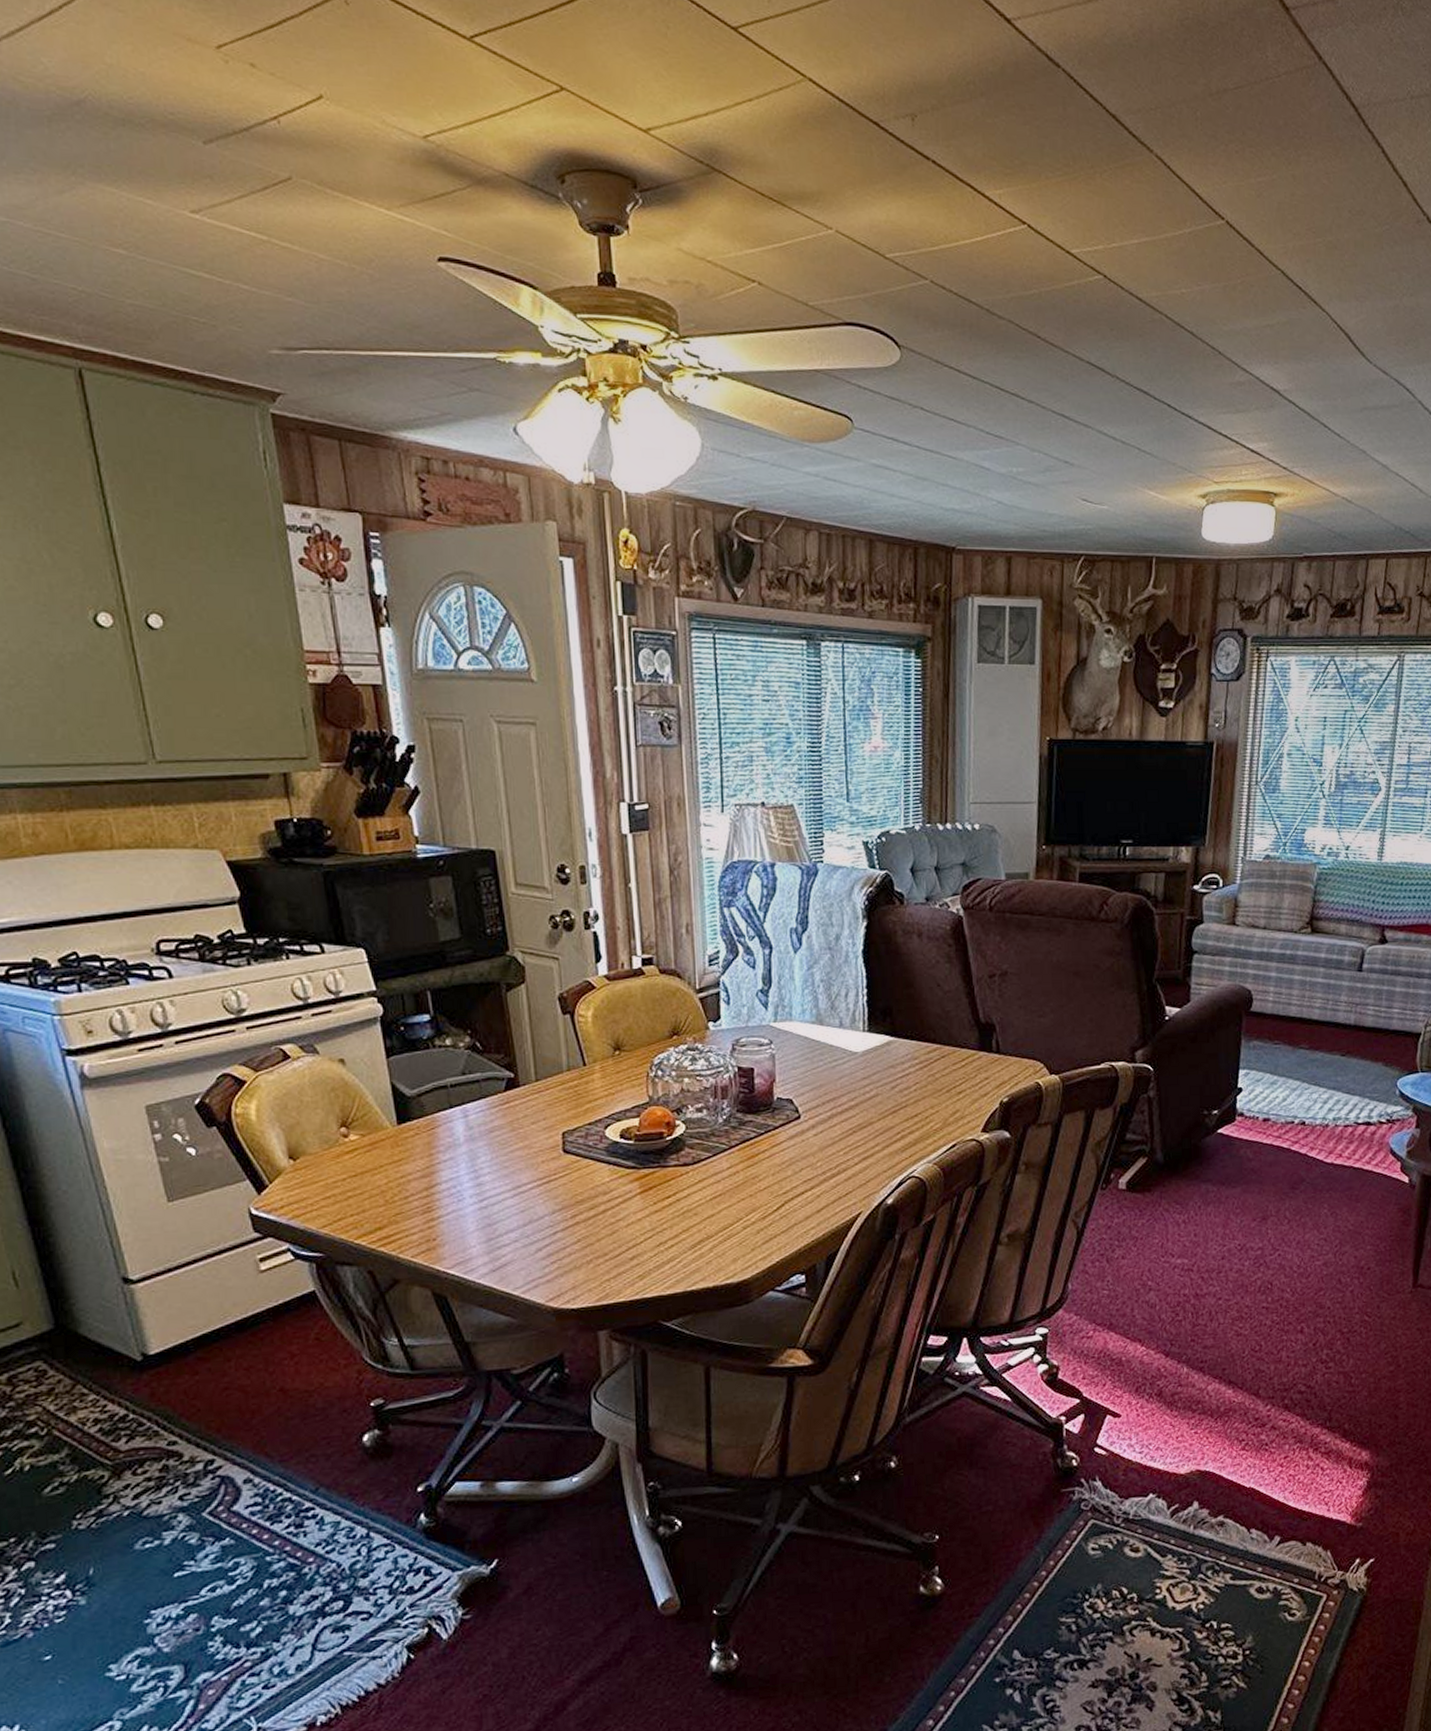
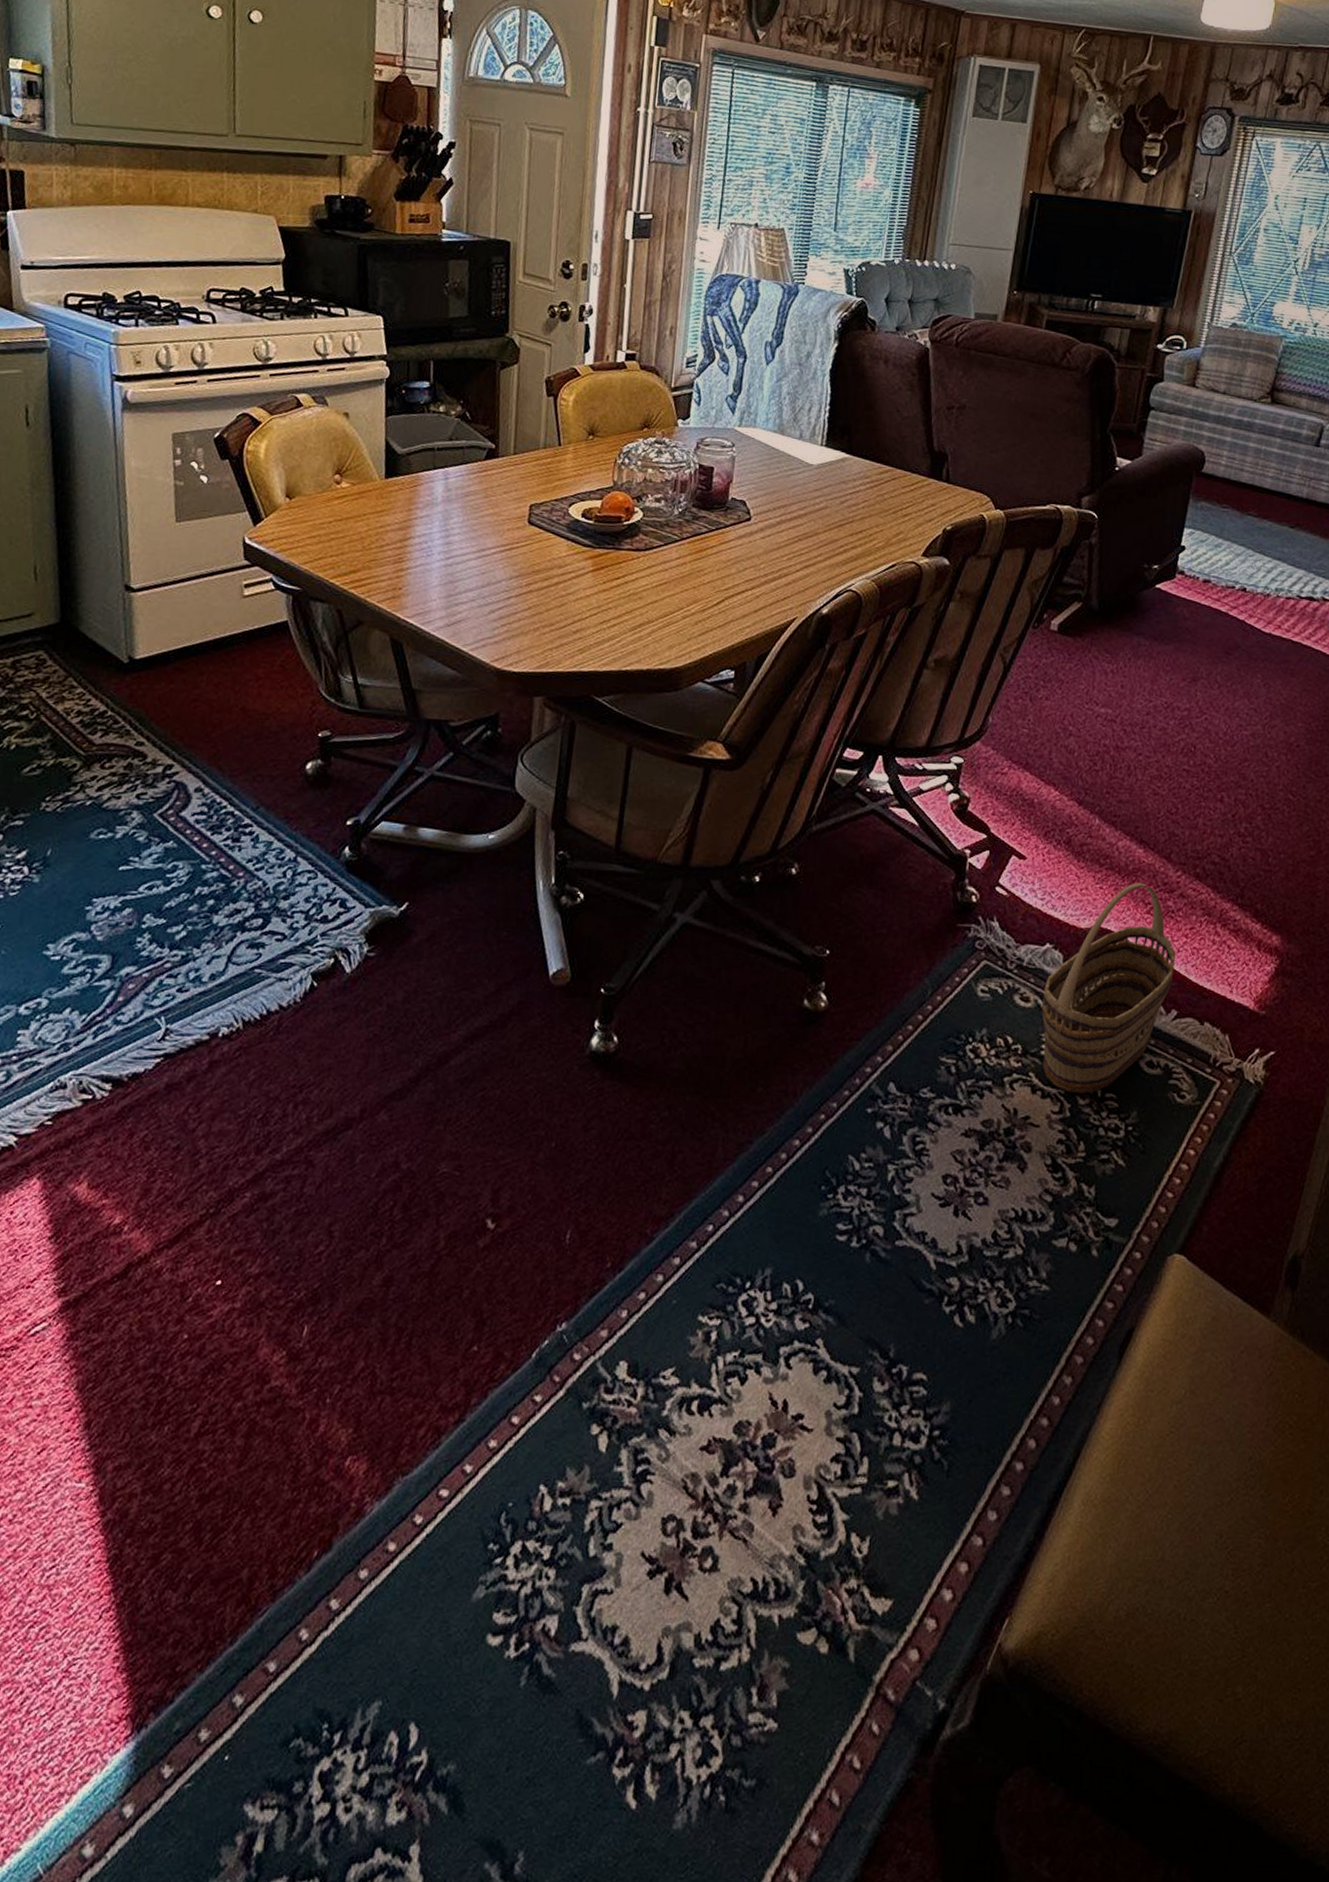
basket: none [1151,1422,1273,1630] -> present [1041,882,1175,1094]

